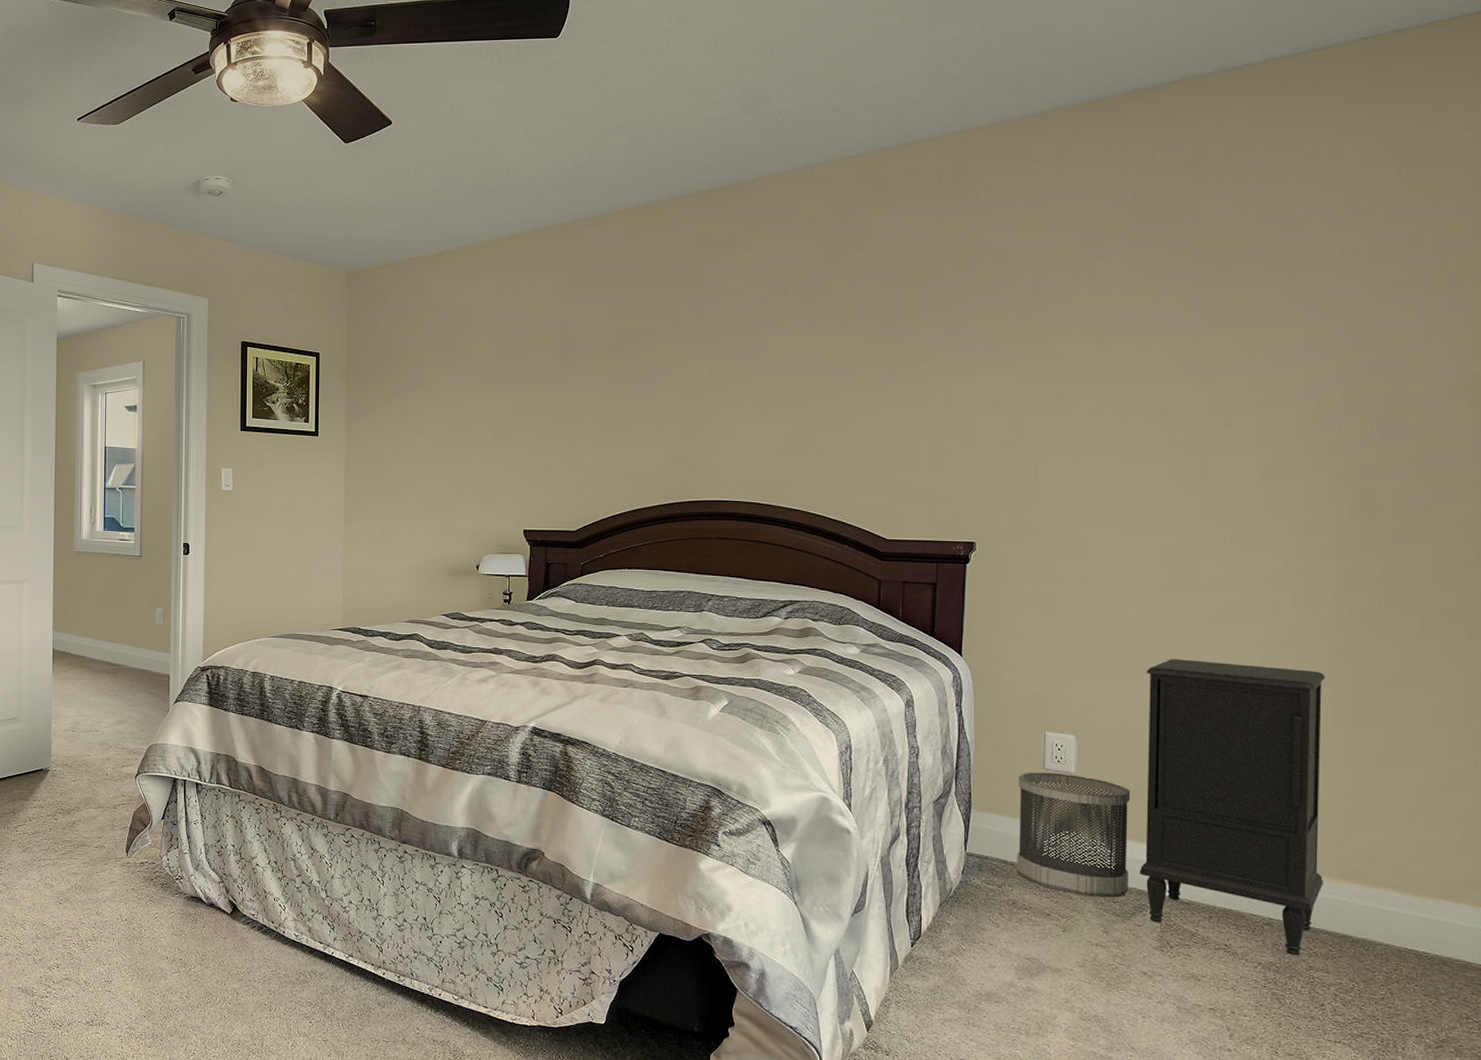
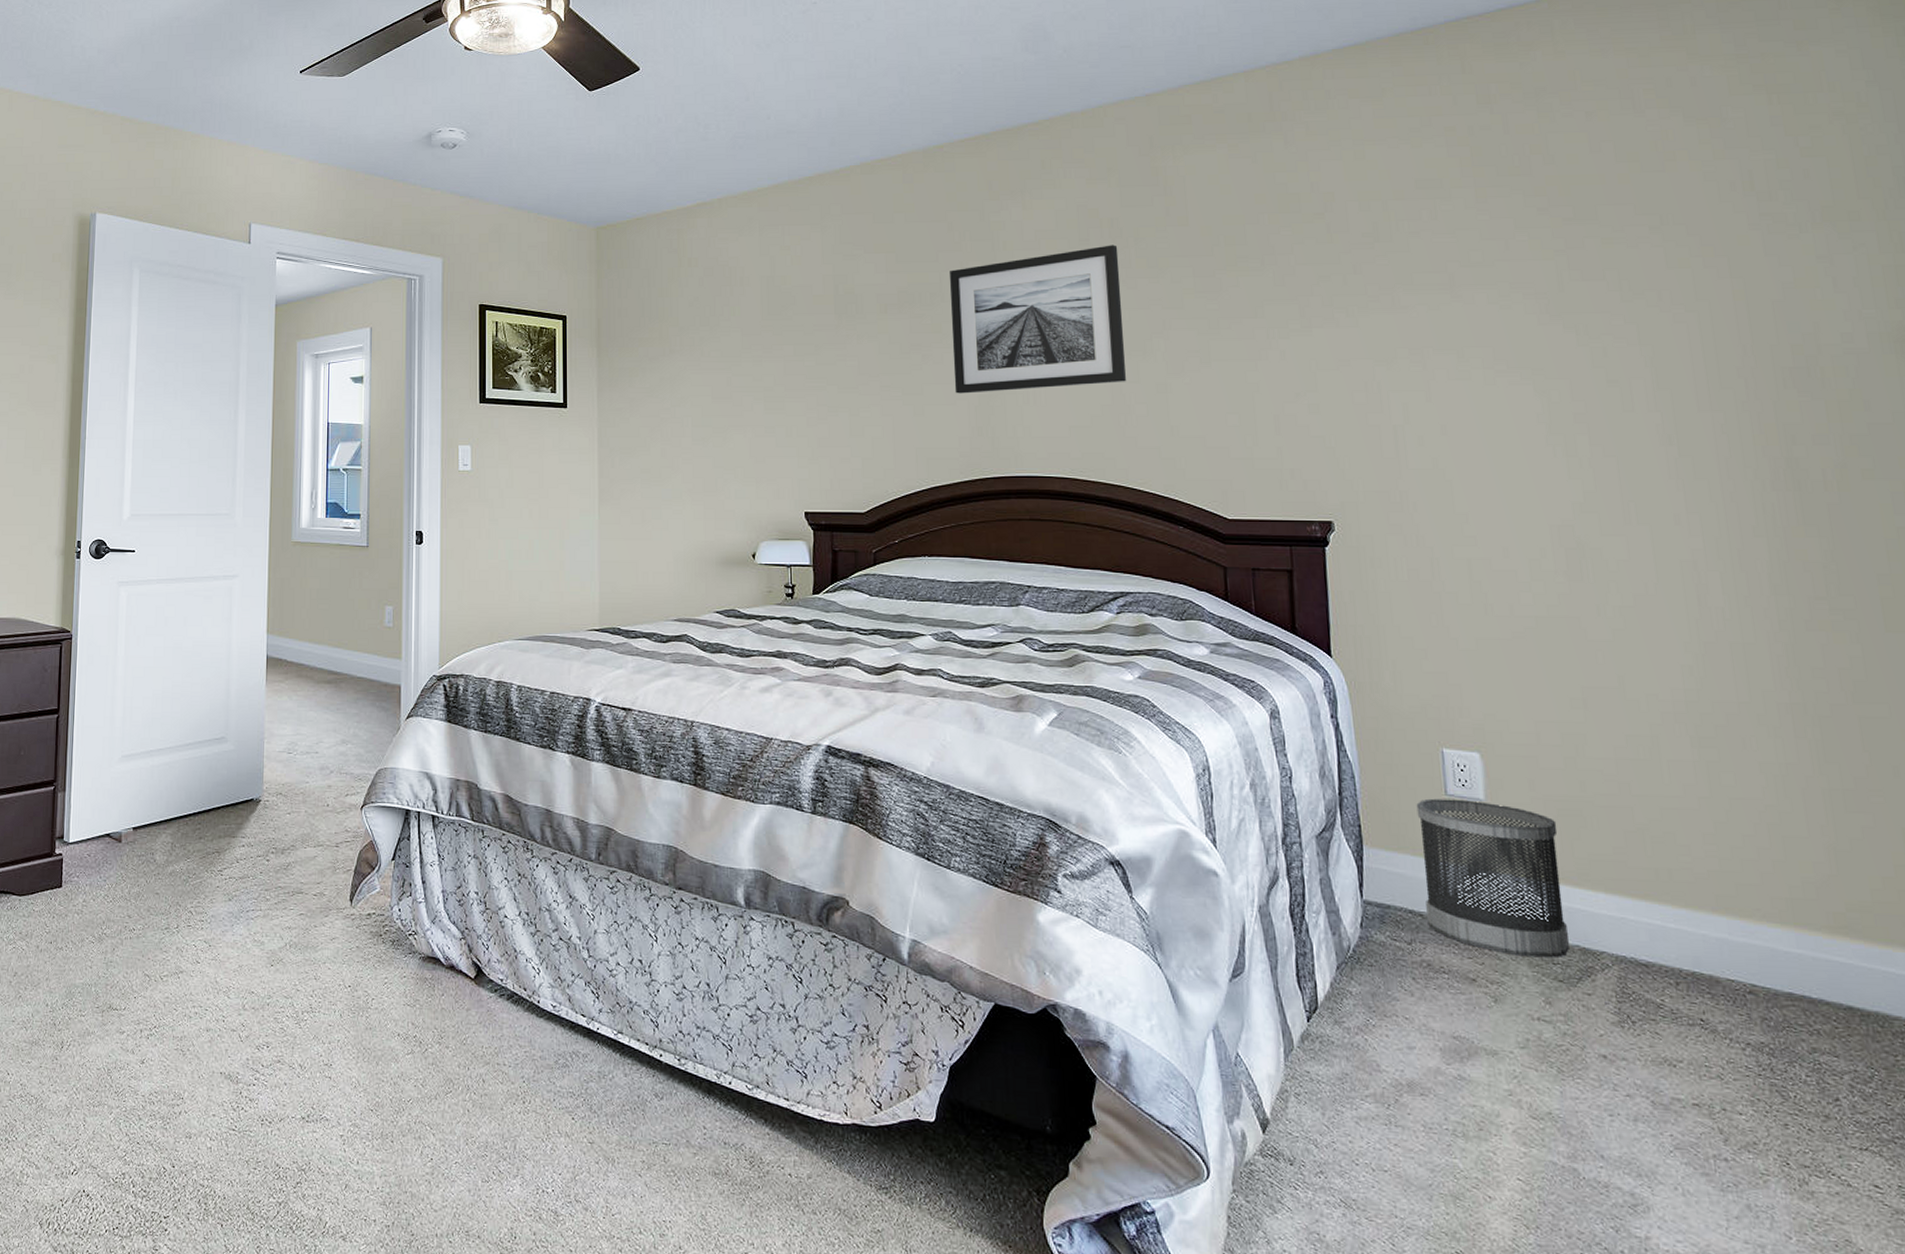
wall art: none [660,295,813,428] -> present [948,245,1126,394]
nightstand: present [1140,659,1325,956] -> none [1555,658,1813,1035]

